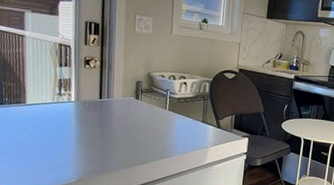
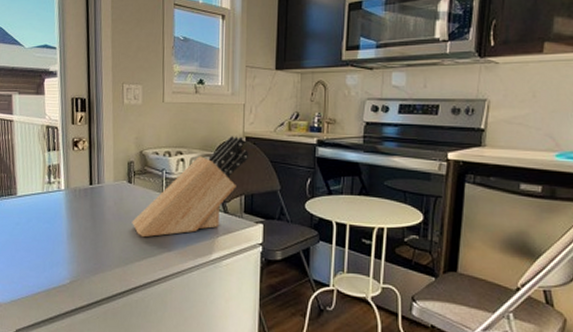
knife block: none [137,67,240,145] -> present [132,136,248,238]

